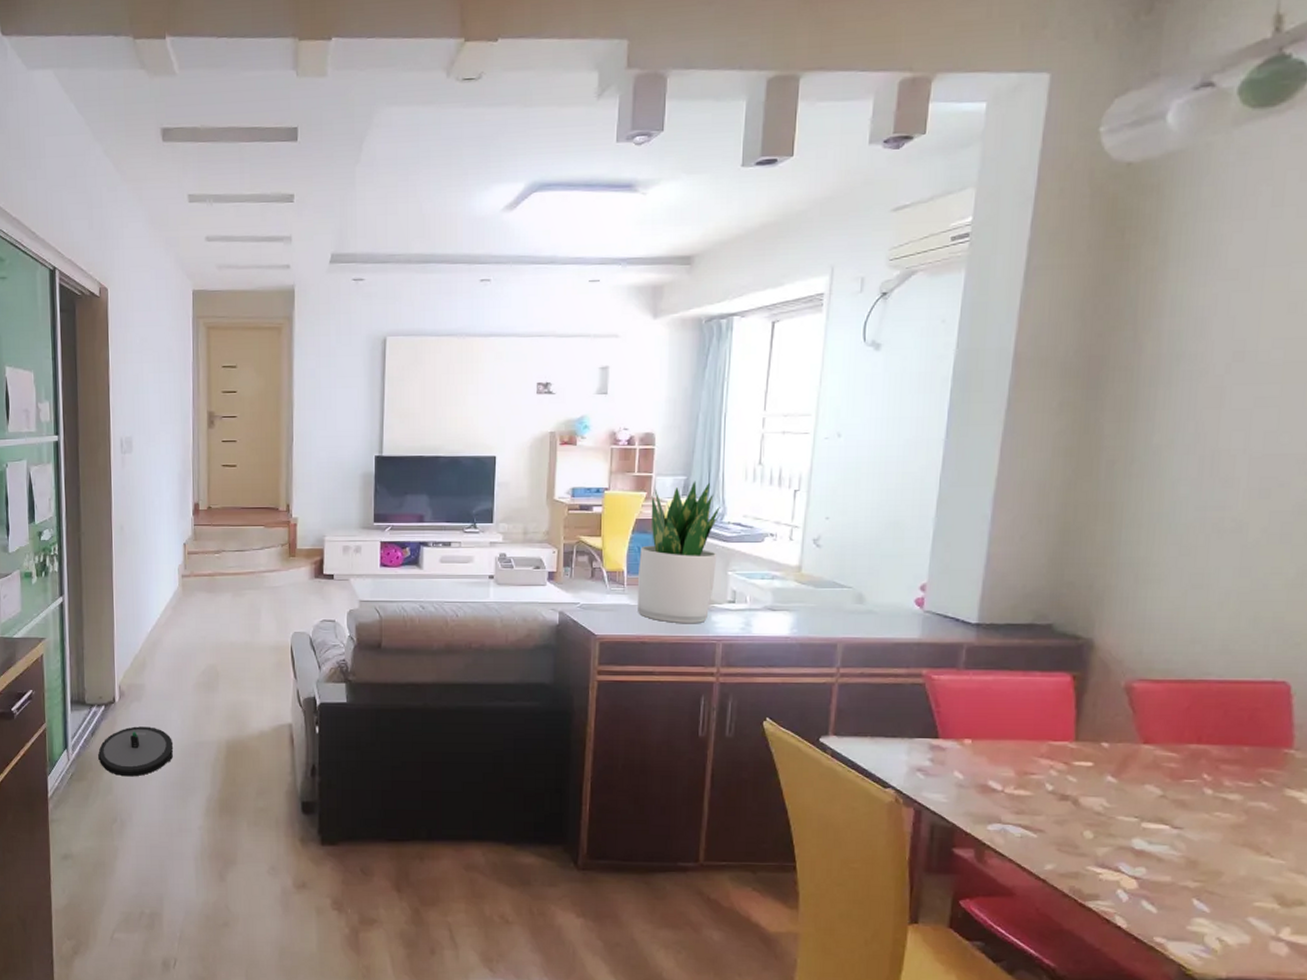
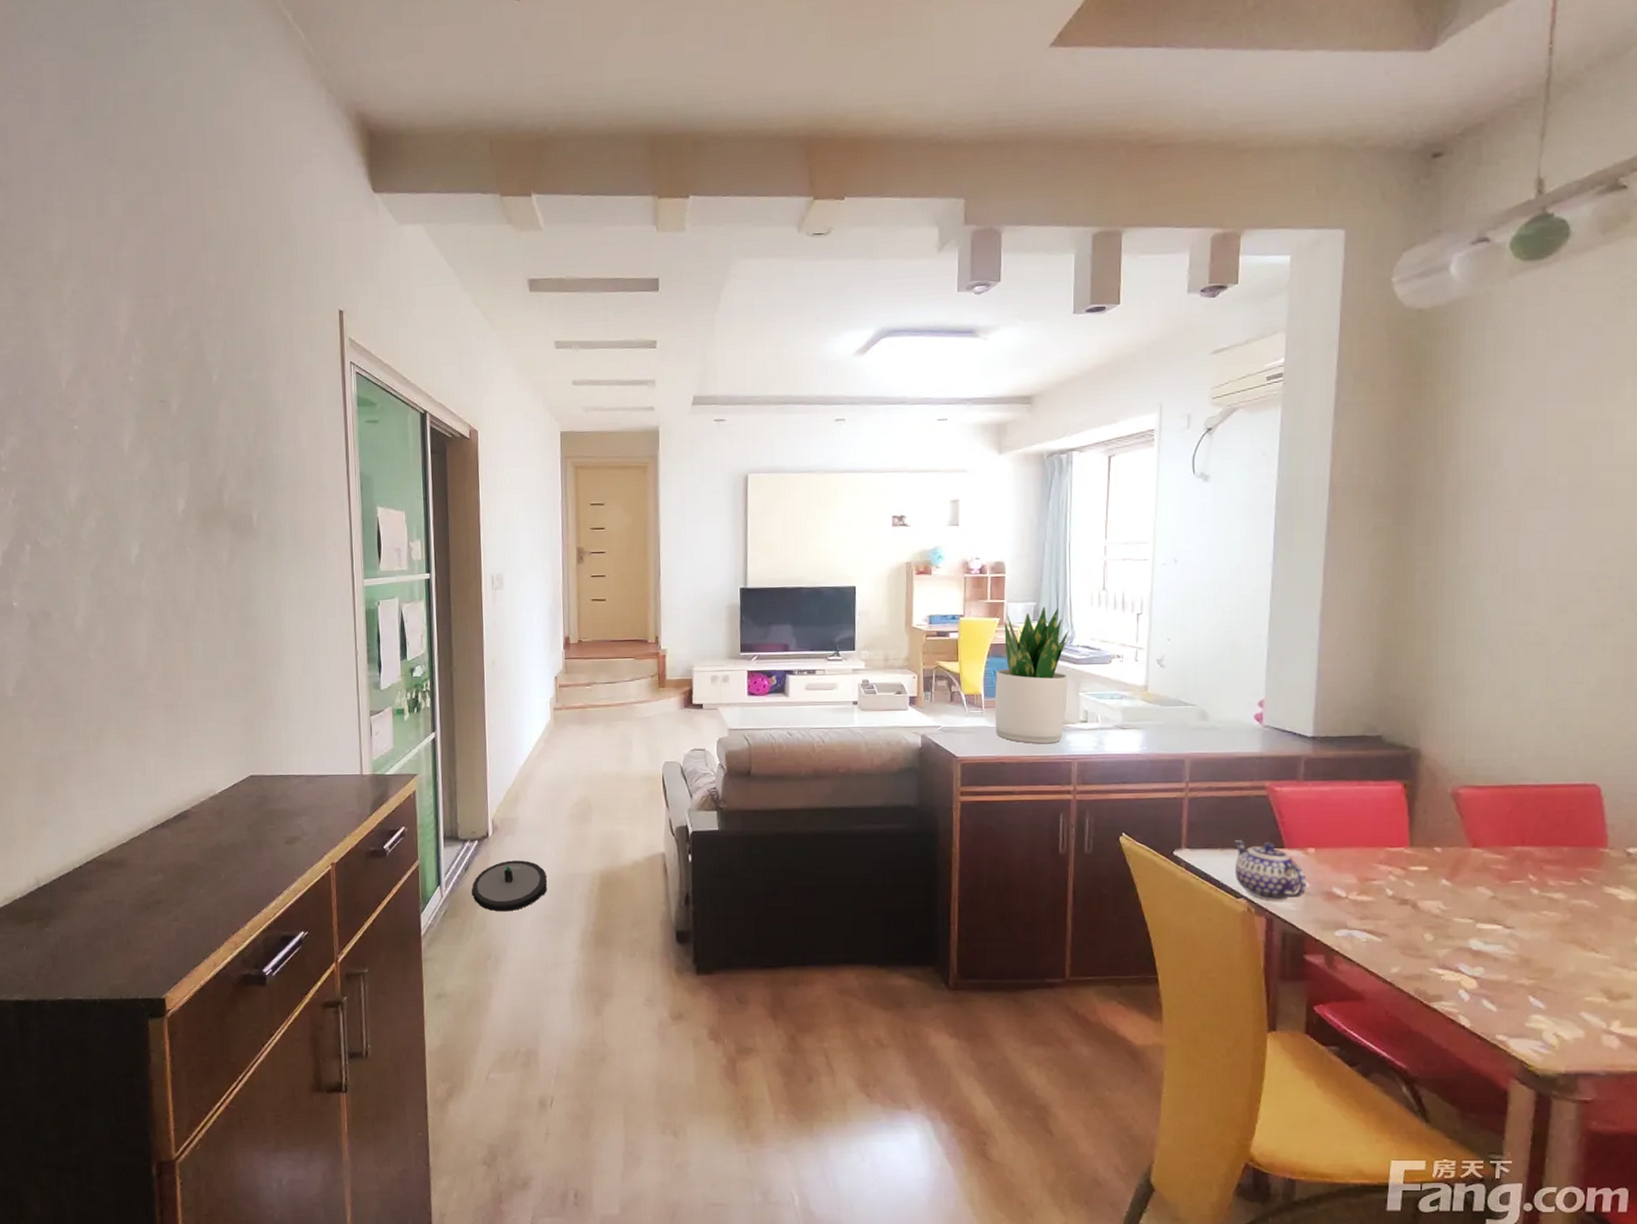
teapot: none [884,729,961,793] -> present [1234,840,1307,901]

